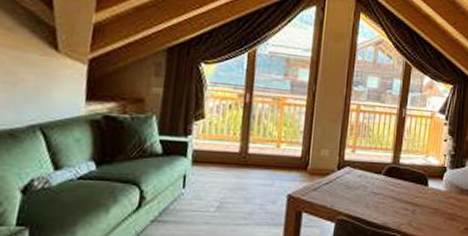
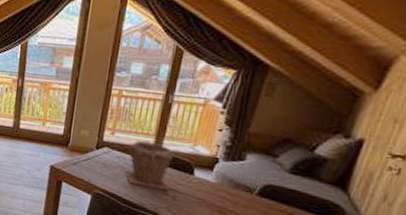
plant pot: none [368,156,411,205] -> present [125,140,175,190]

